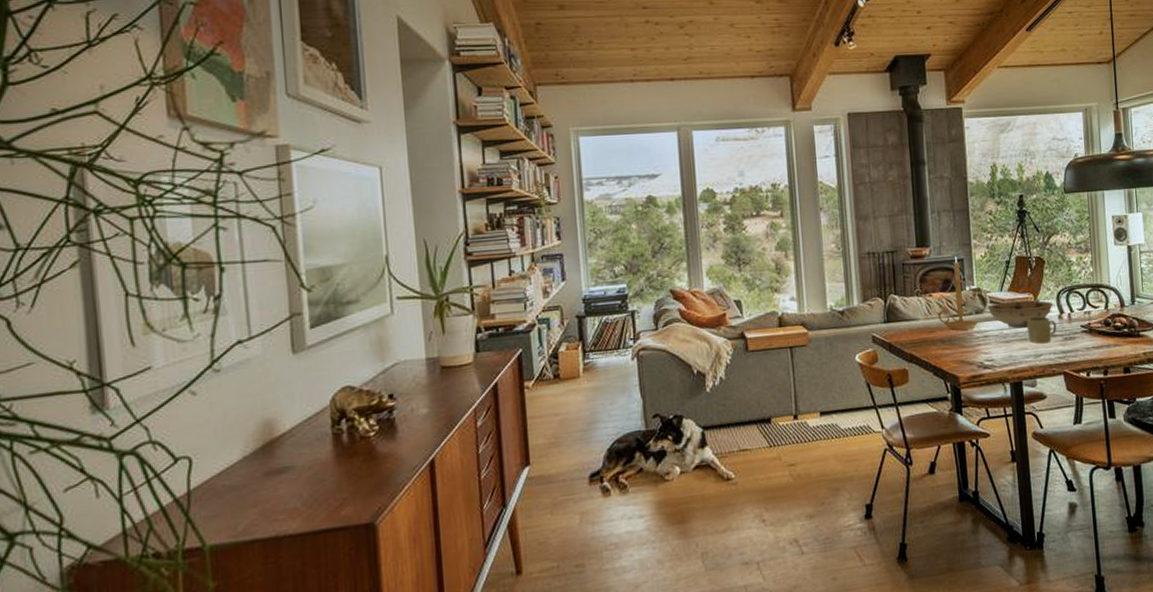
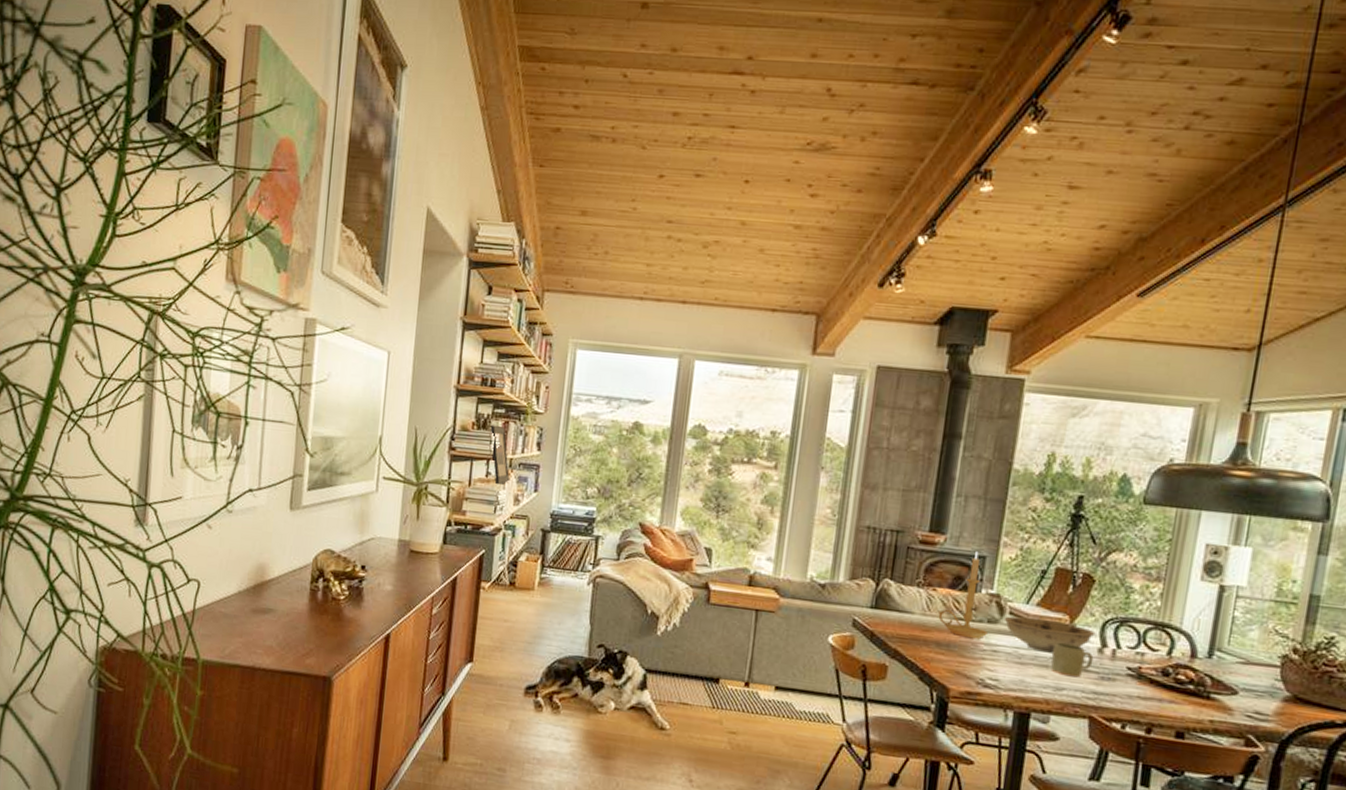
picture frame: none [505,222,535,281] -> present [485,424,510,484]

